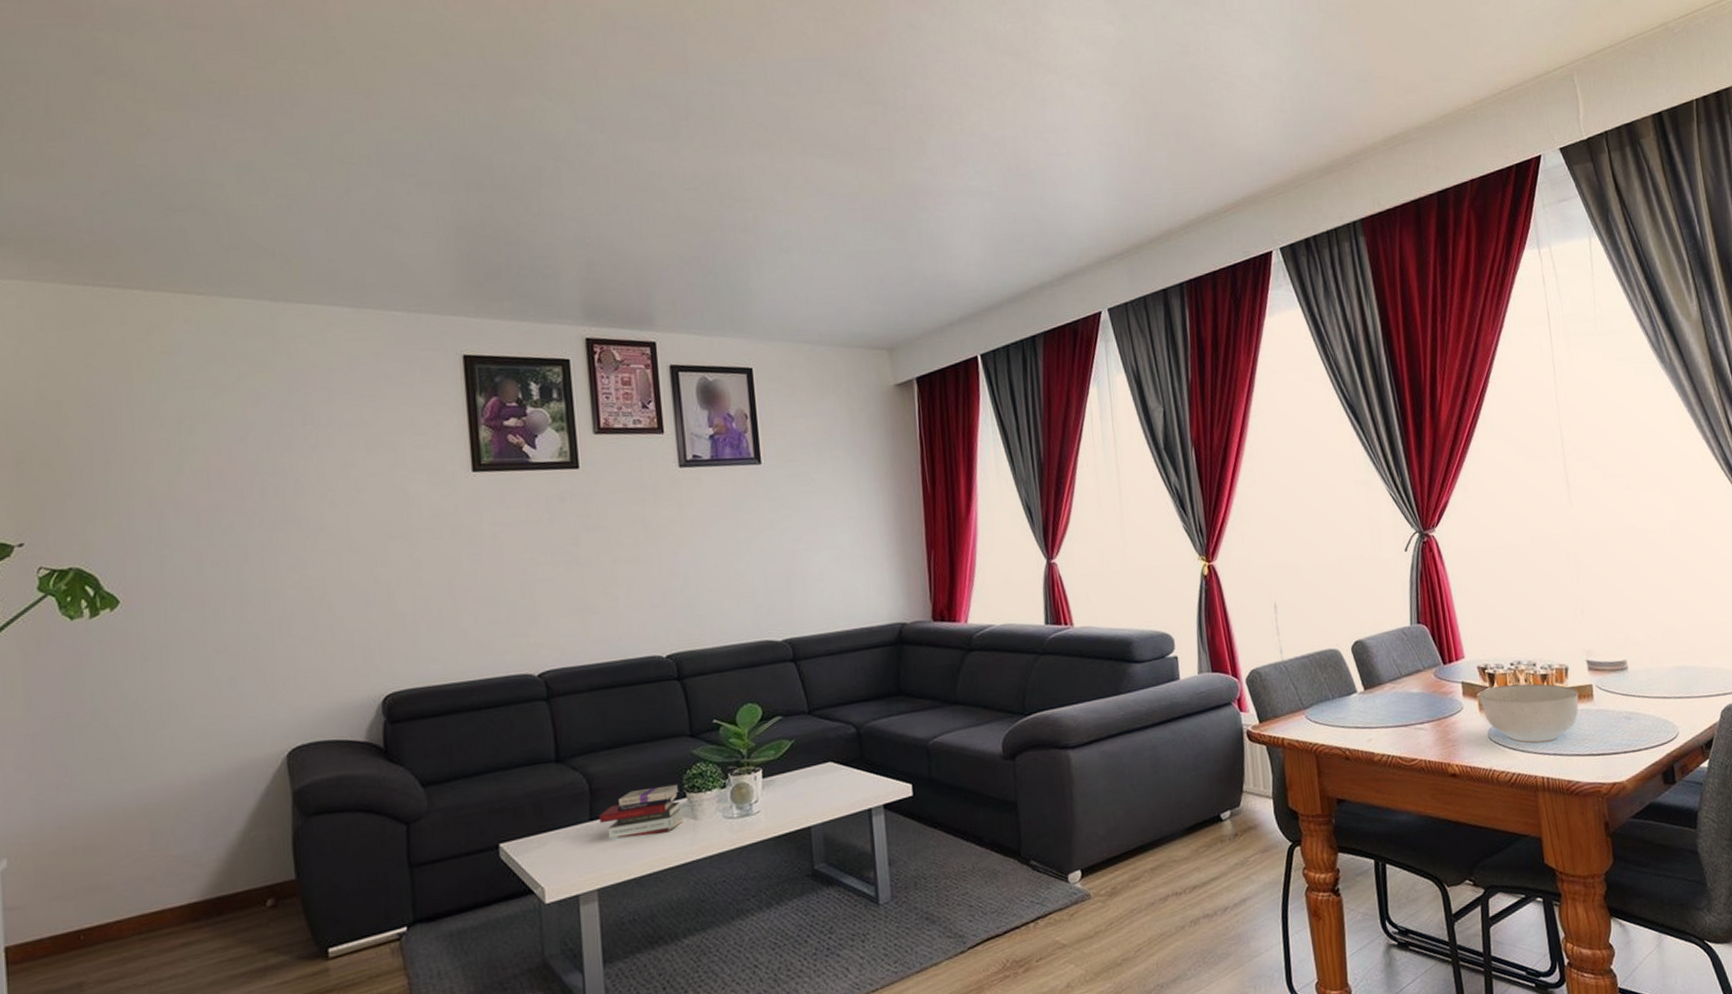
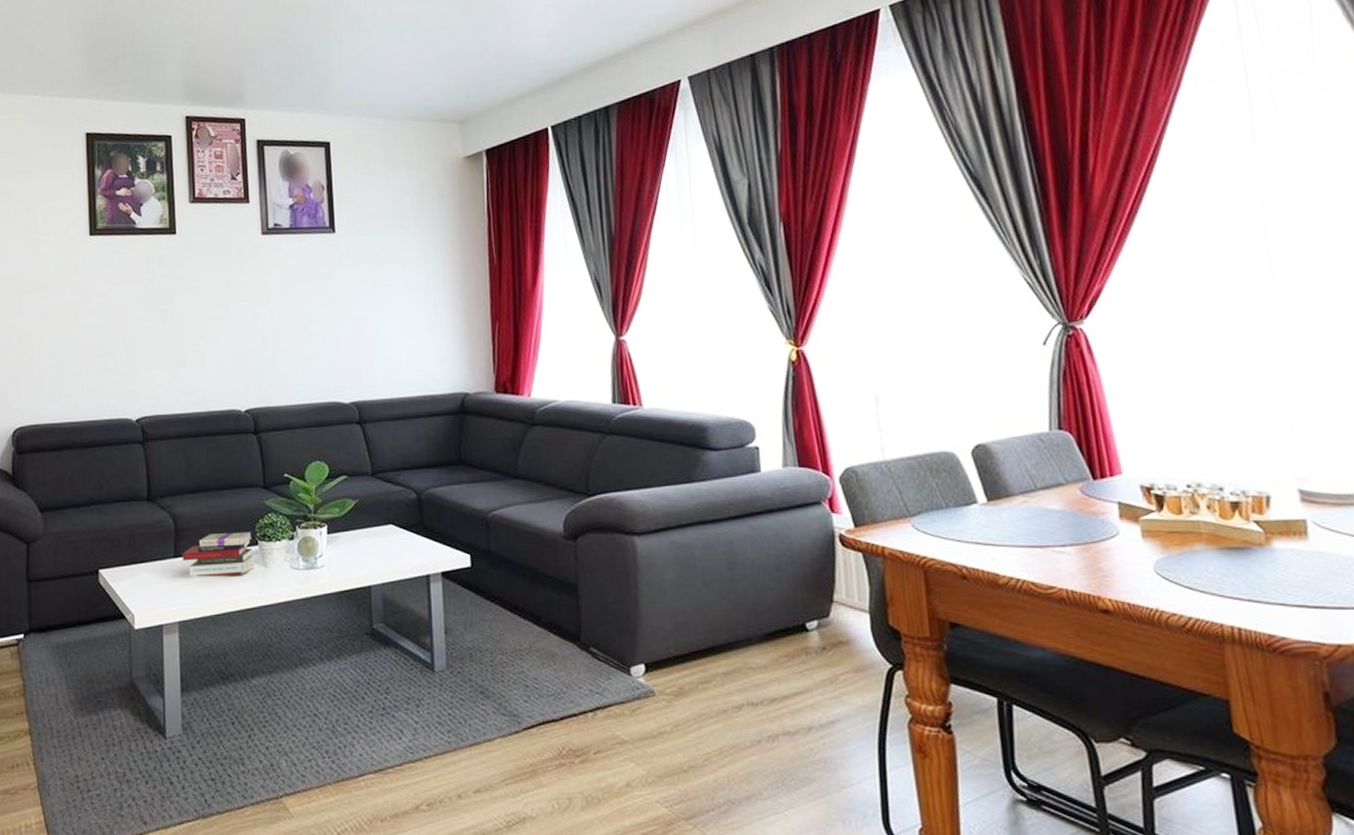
bowl: present [1479,683,1579,744] -> none [1141,510,1287,586]

